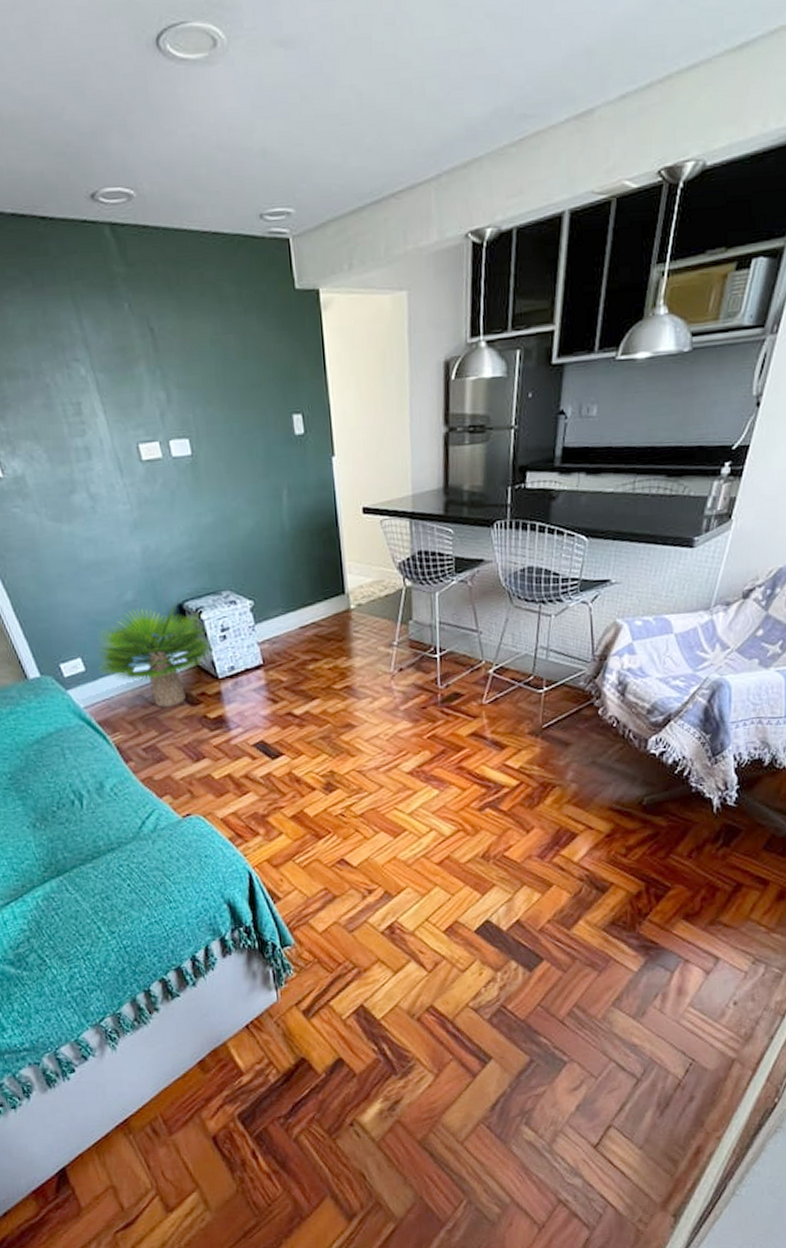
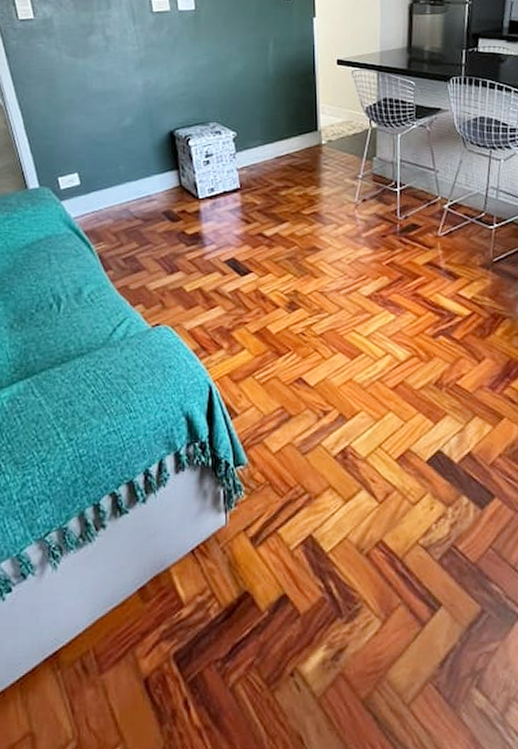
potted plant: present [96,605,216,707] -> none [92,132,199,222]

